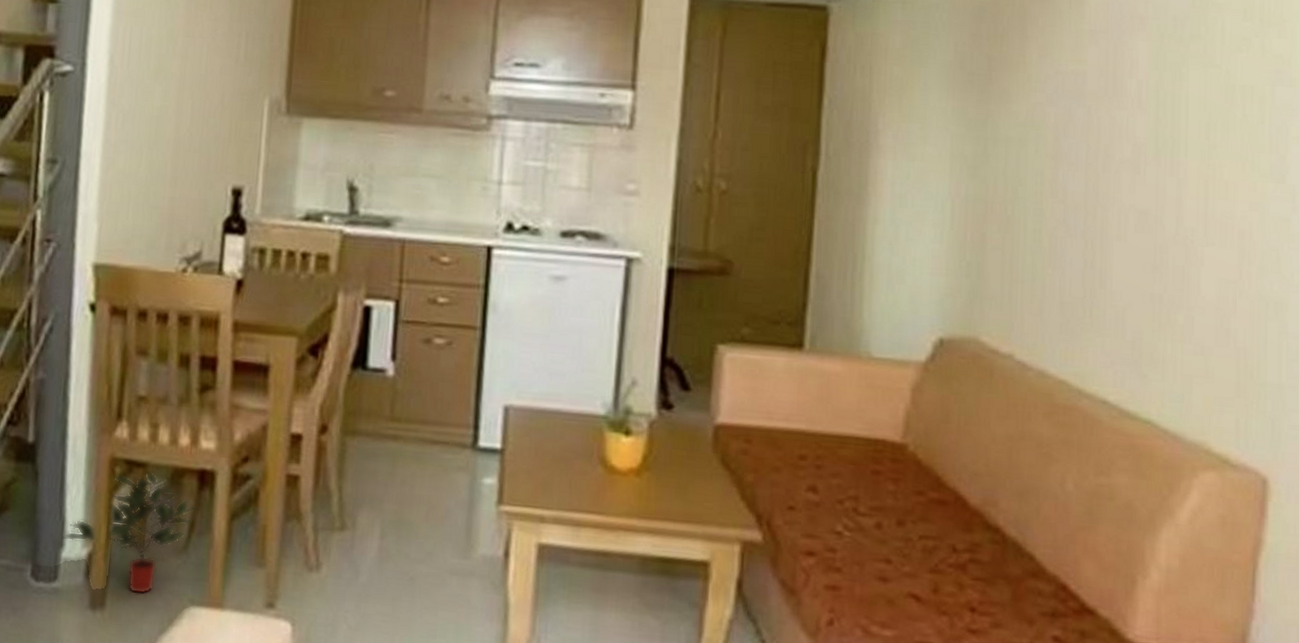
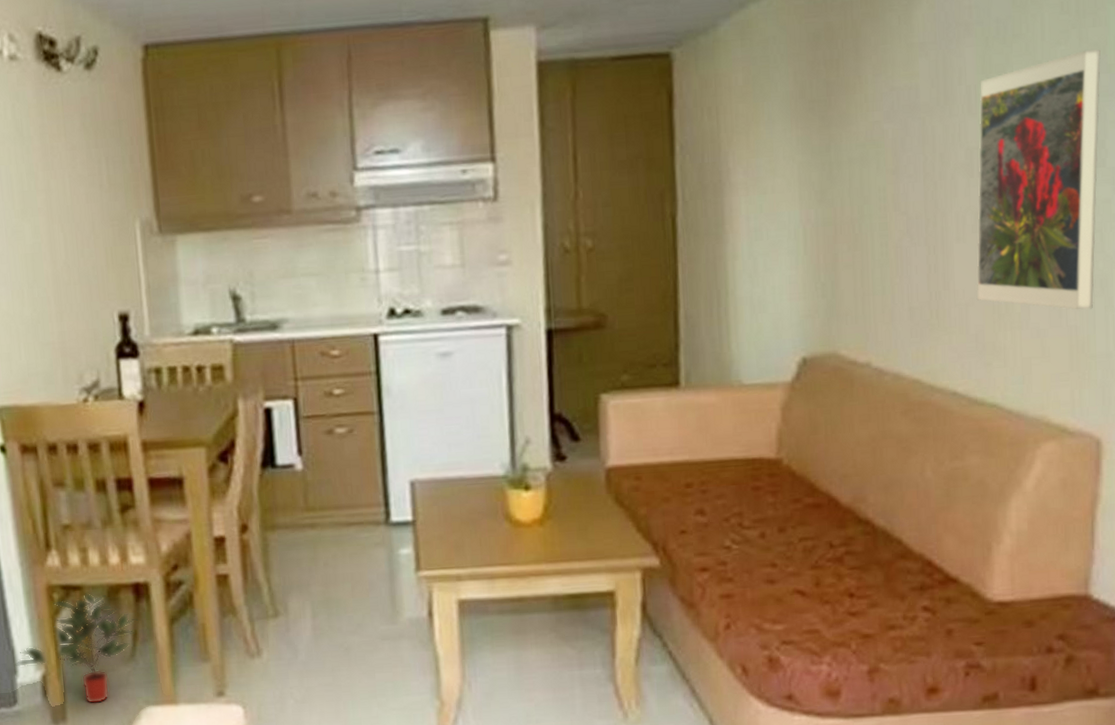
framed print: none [1136,61,1285,333] -> present [976,49,1101,310]

